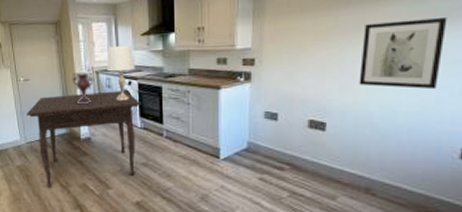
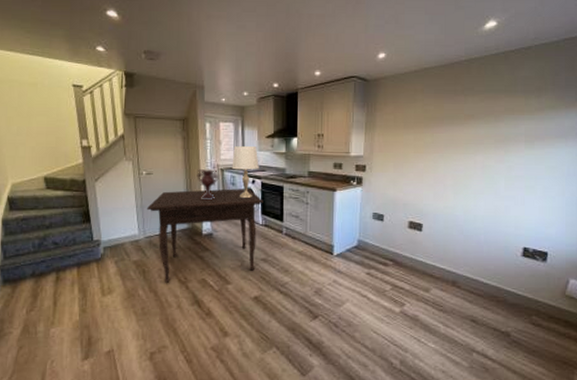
wall art: present [359,16,447,90] -> none [448,140,513,199]

